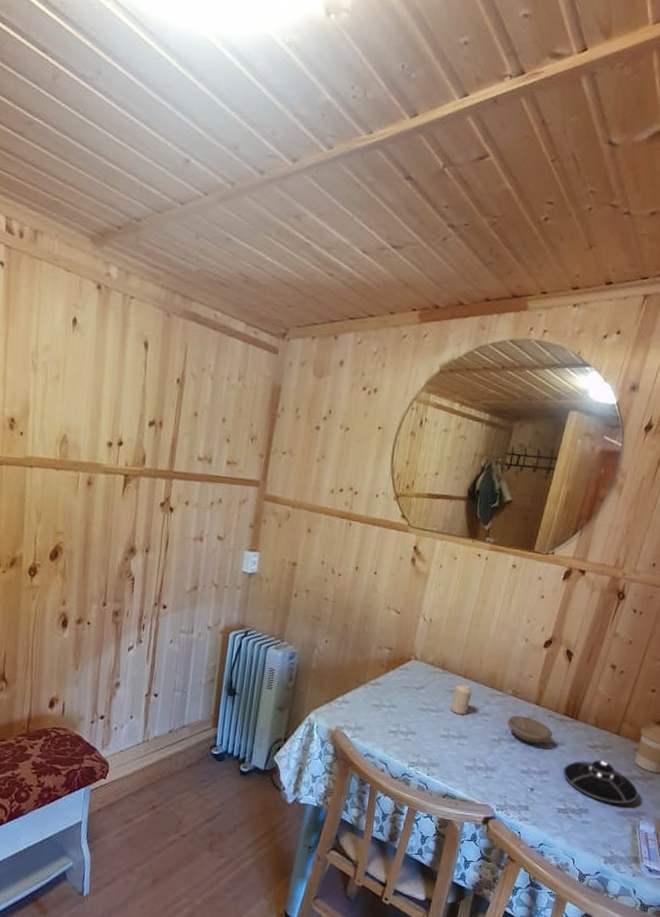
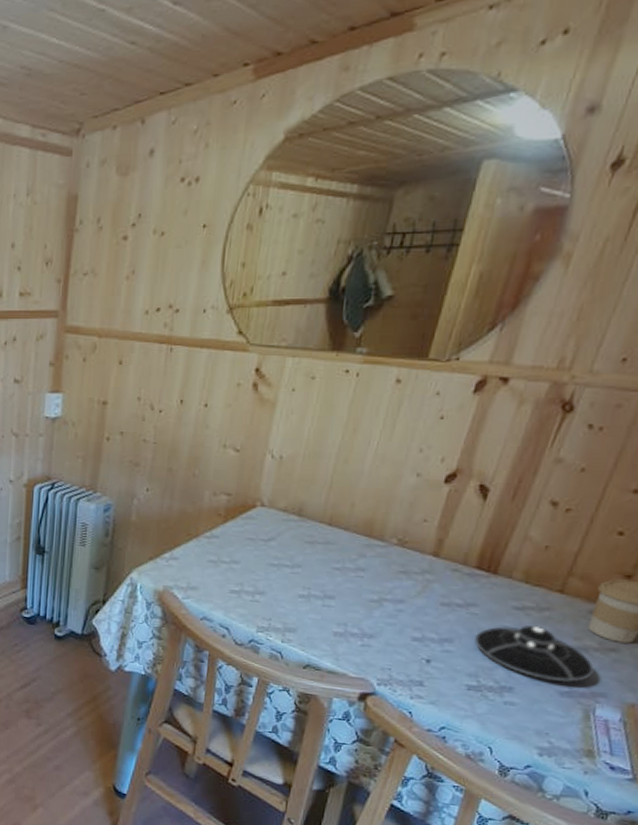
candle: present [450,684,473,715] -> none [310,533,341,571]
bowl: present [507,716,553,744] -> none [391,571,458,605]

